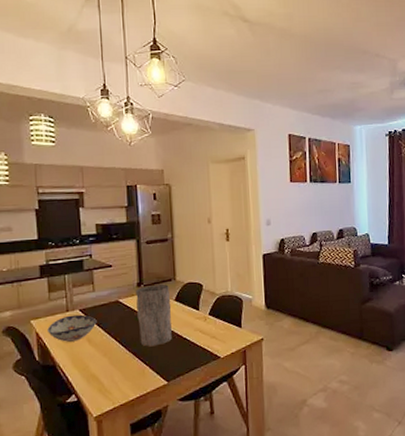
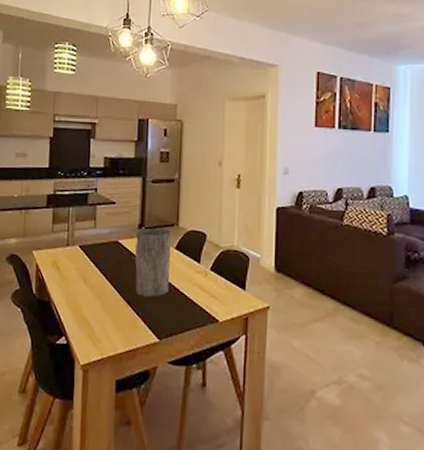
decorative bowl: present [47,314,97,342] -> none [47,250,95,279]

